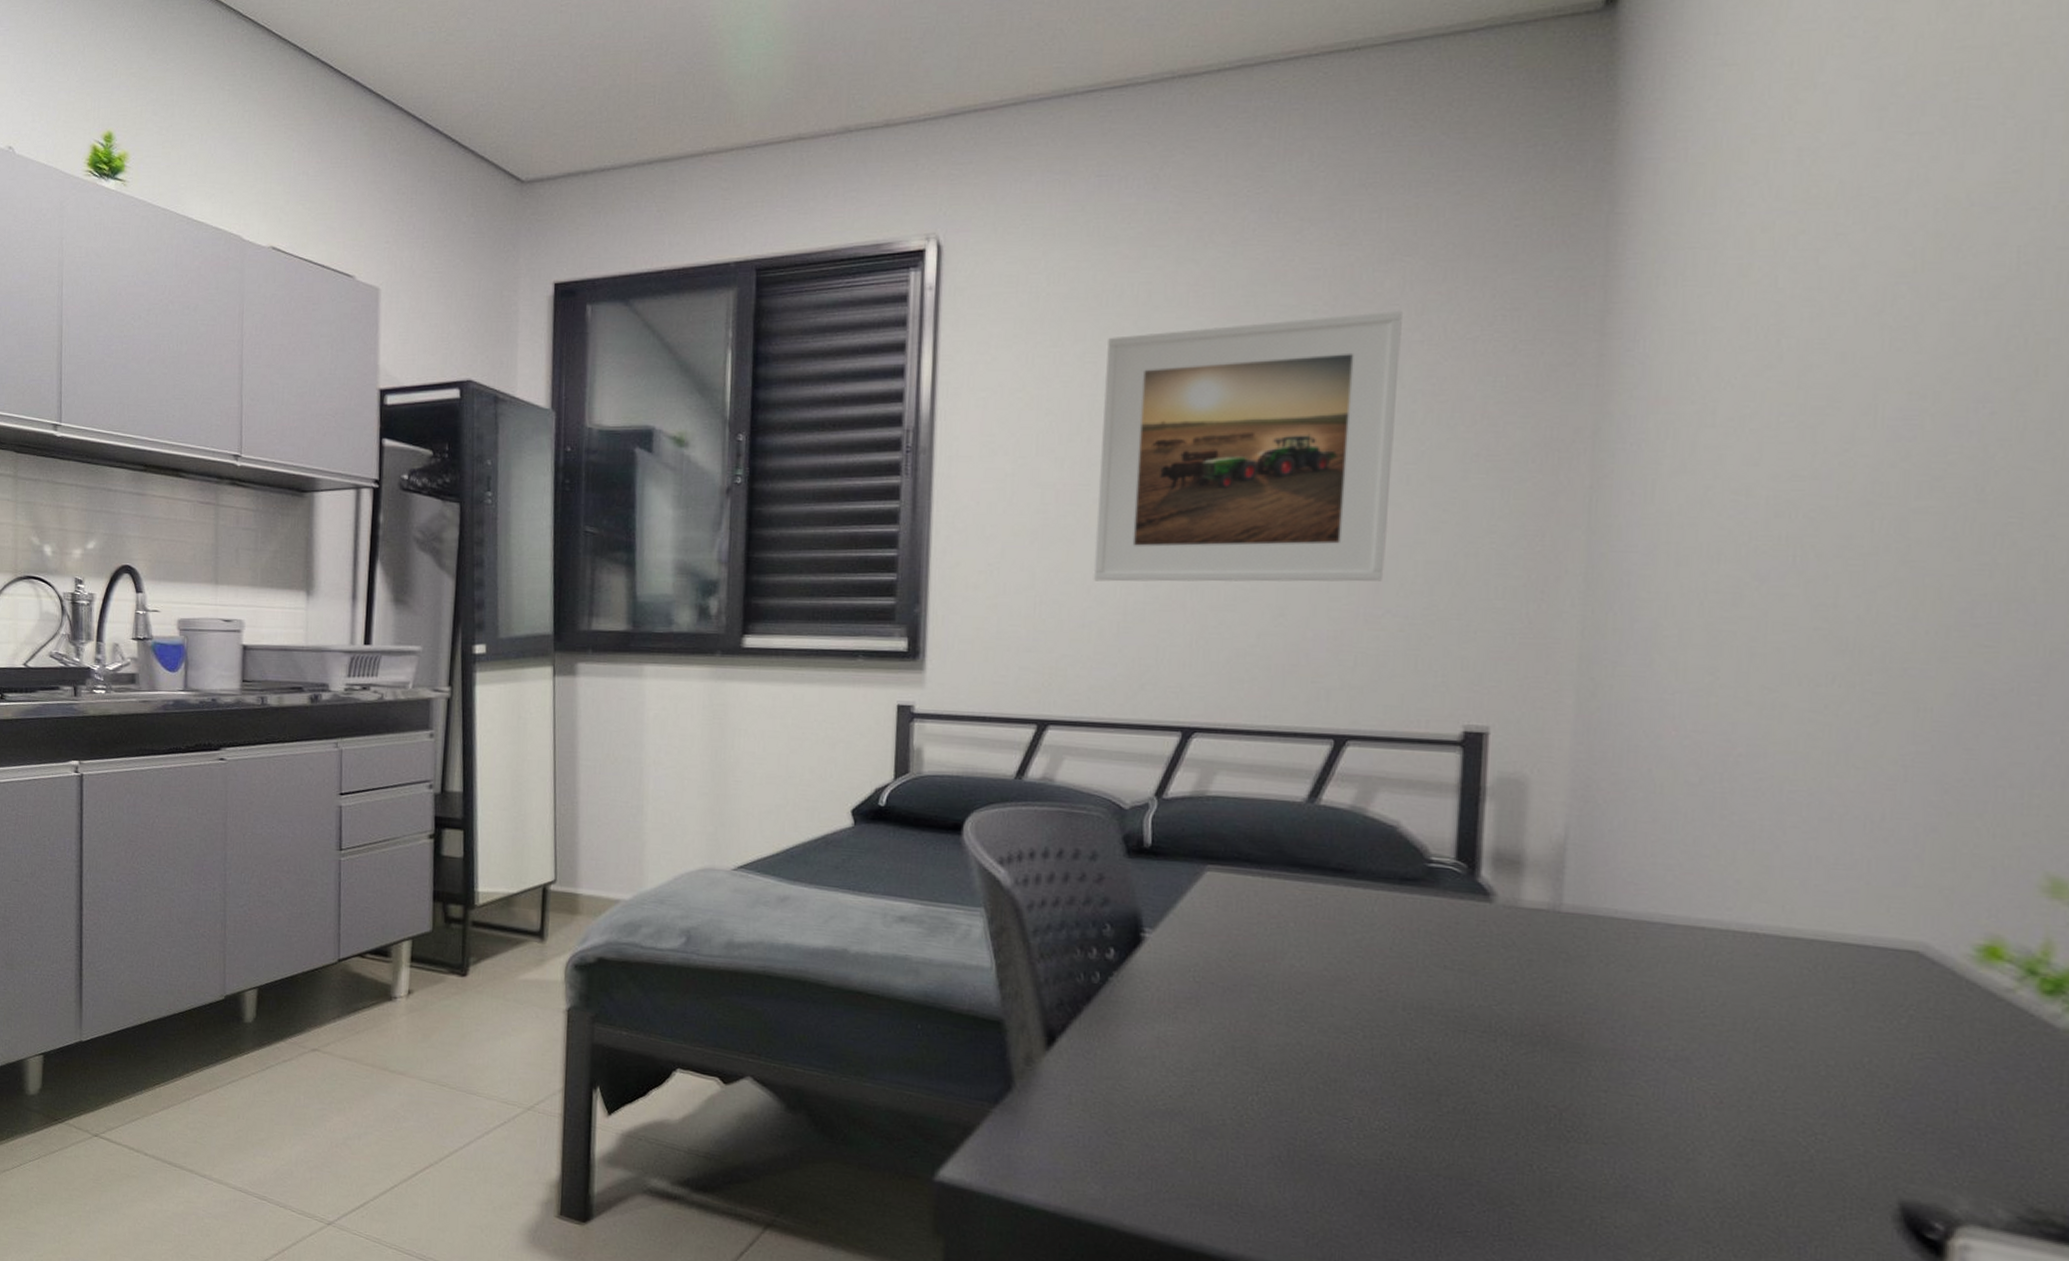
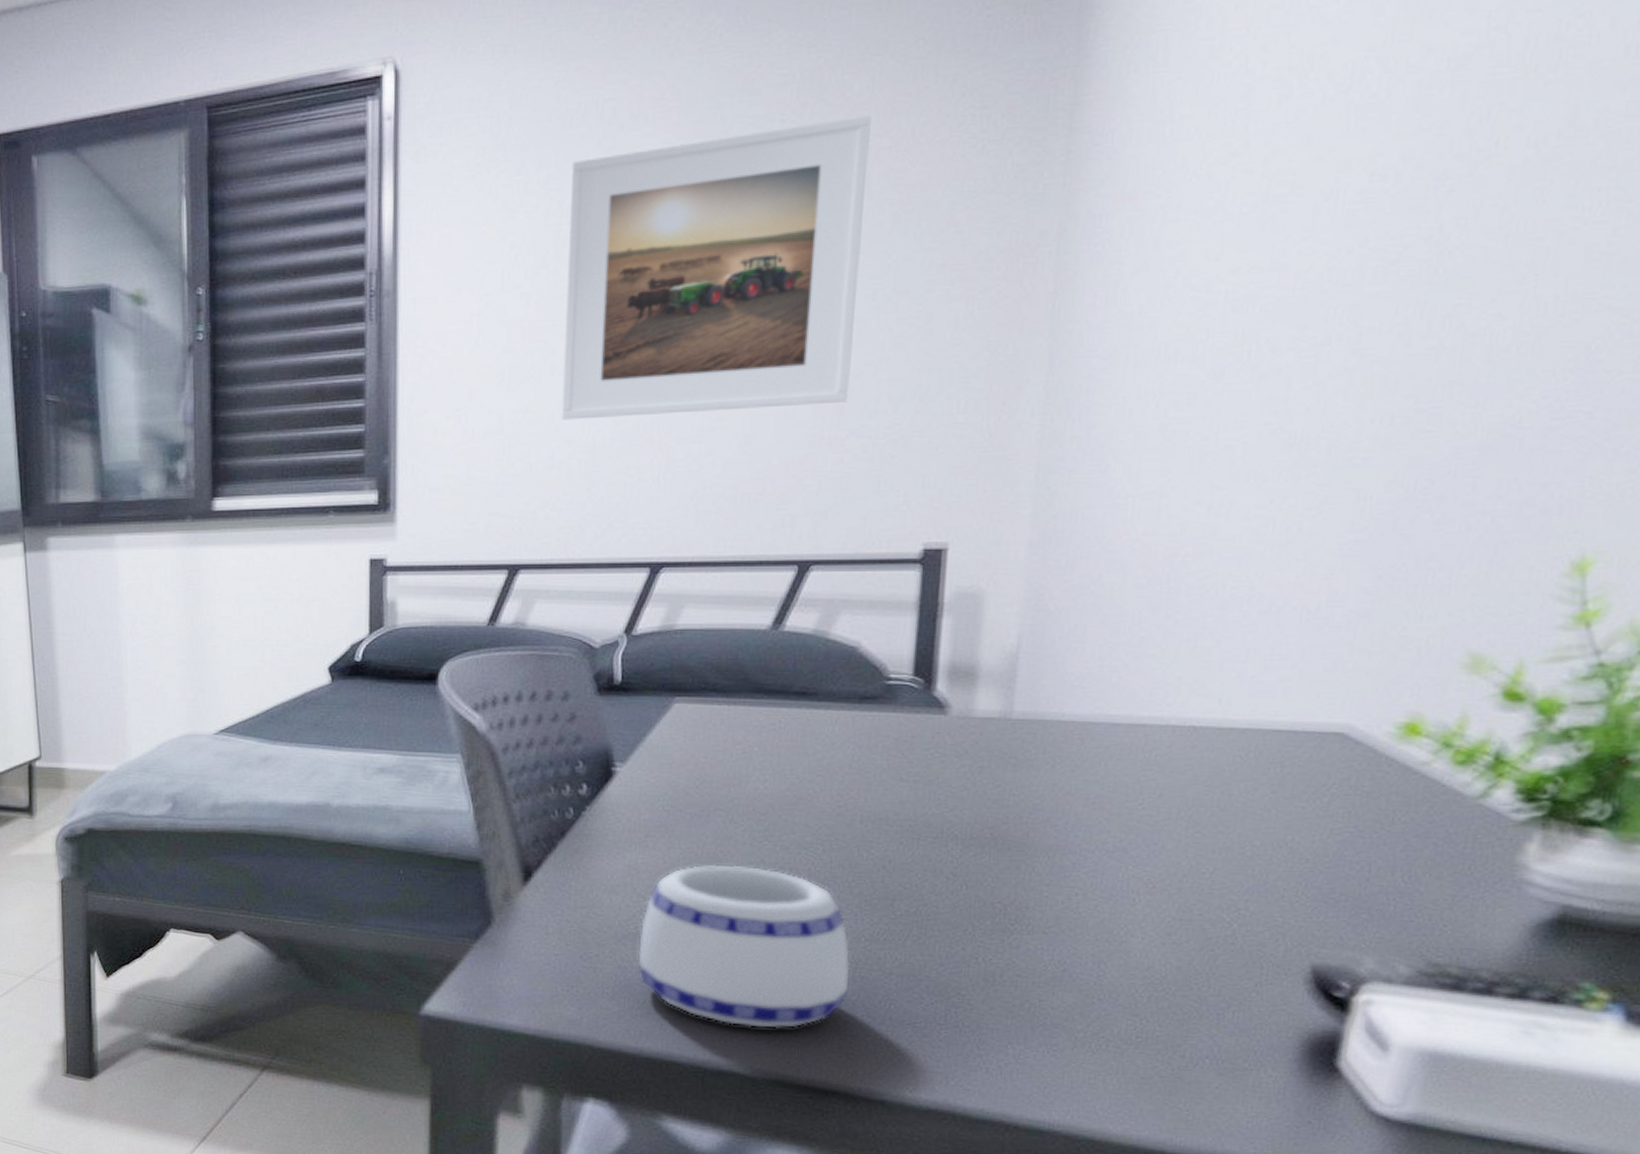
mug: none [1166,1042,1395,1227] -> present [638,864,851,1029]

